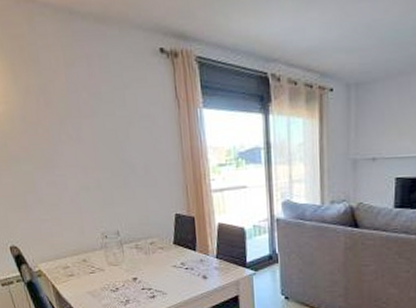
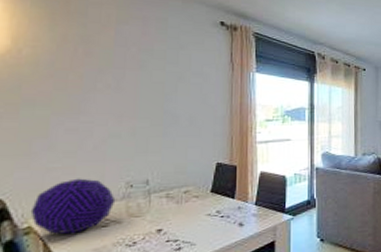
decorative ball: none [37,229,97,279] -> present [30,178,116,235]

